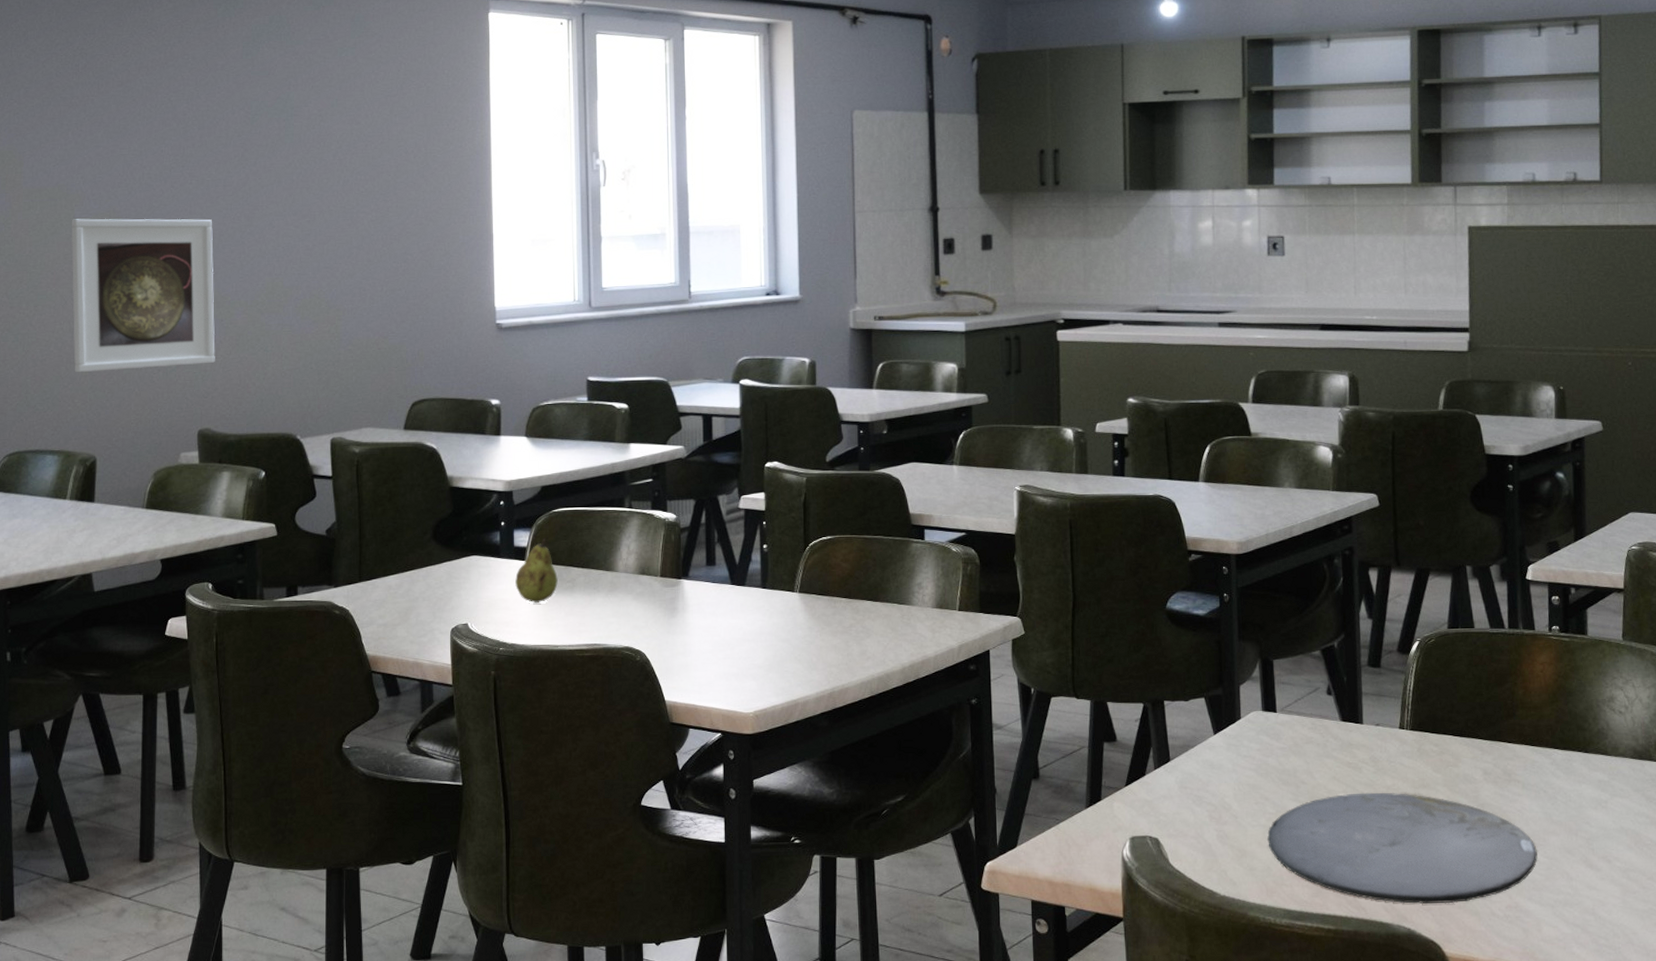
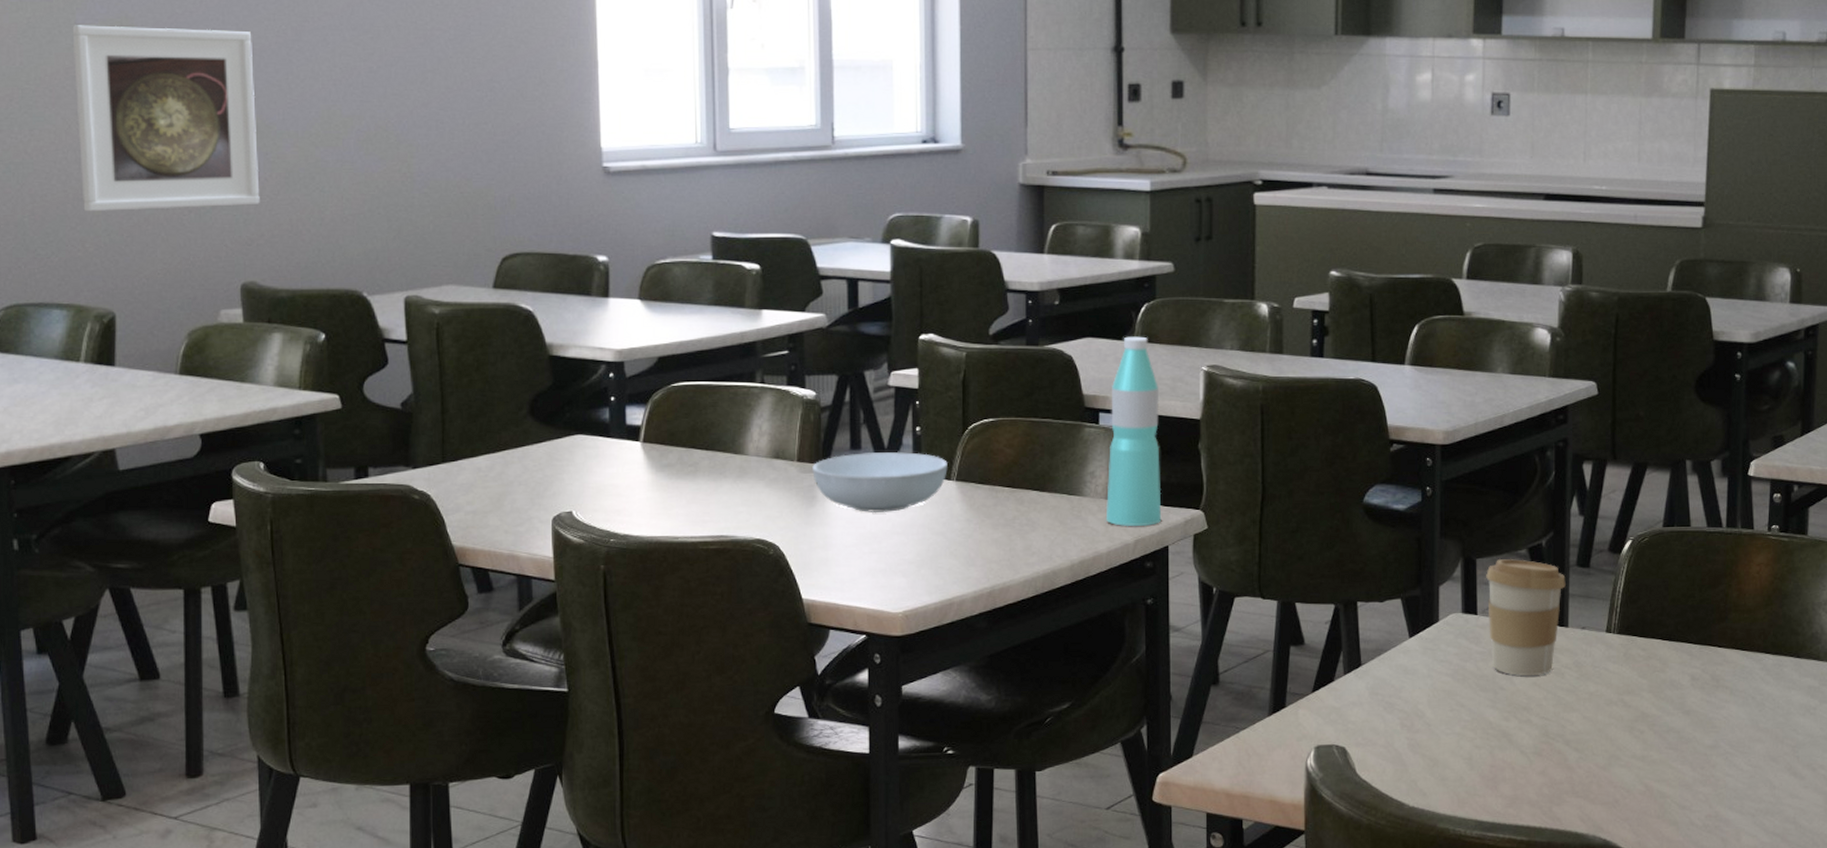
fruit: present [515,539,558,603] -> none [628,417,678,489]
serving bowl: none [673,566,791,623] -> present [812,451,948,514]
water bottle: none [932,460,983,632] -> present [1105,336,1162,526]
plate: present [1267,792,1538,904] -> none [1461,698,1742,814]
coffee cup: none [1283,660,1359,770] -> present [1486,559,1566,676]

